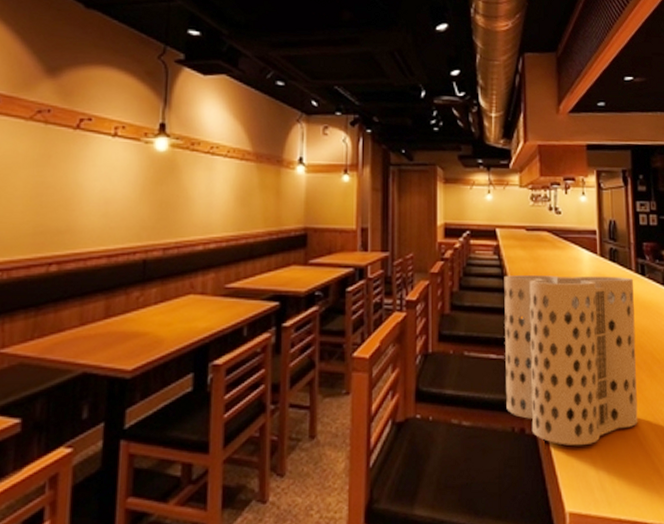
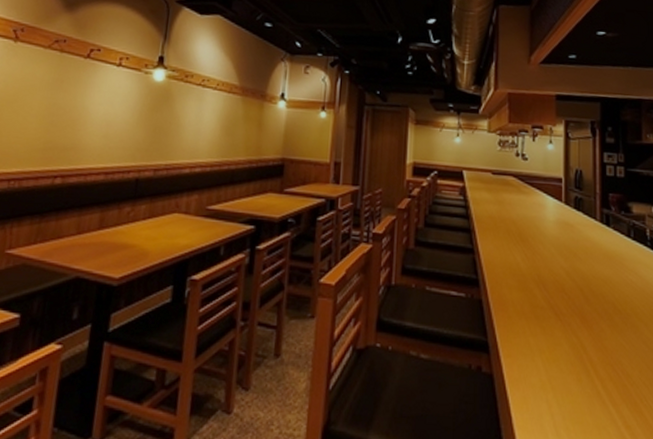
utensil holder: present [504,275,638,446] -> none [464,216,598,389]

